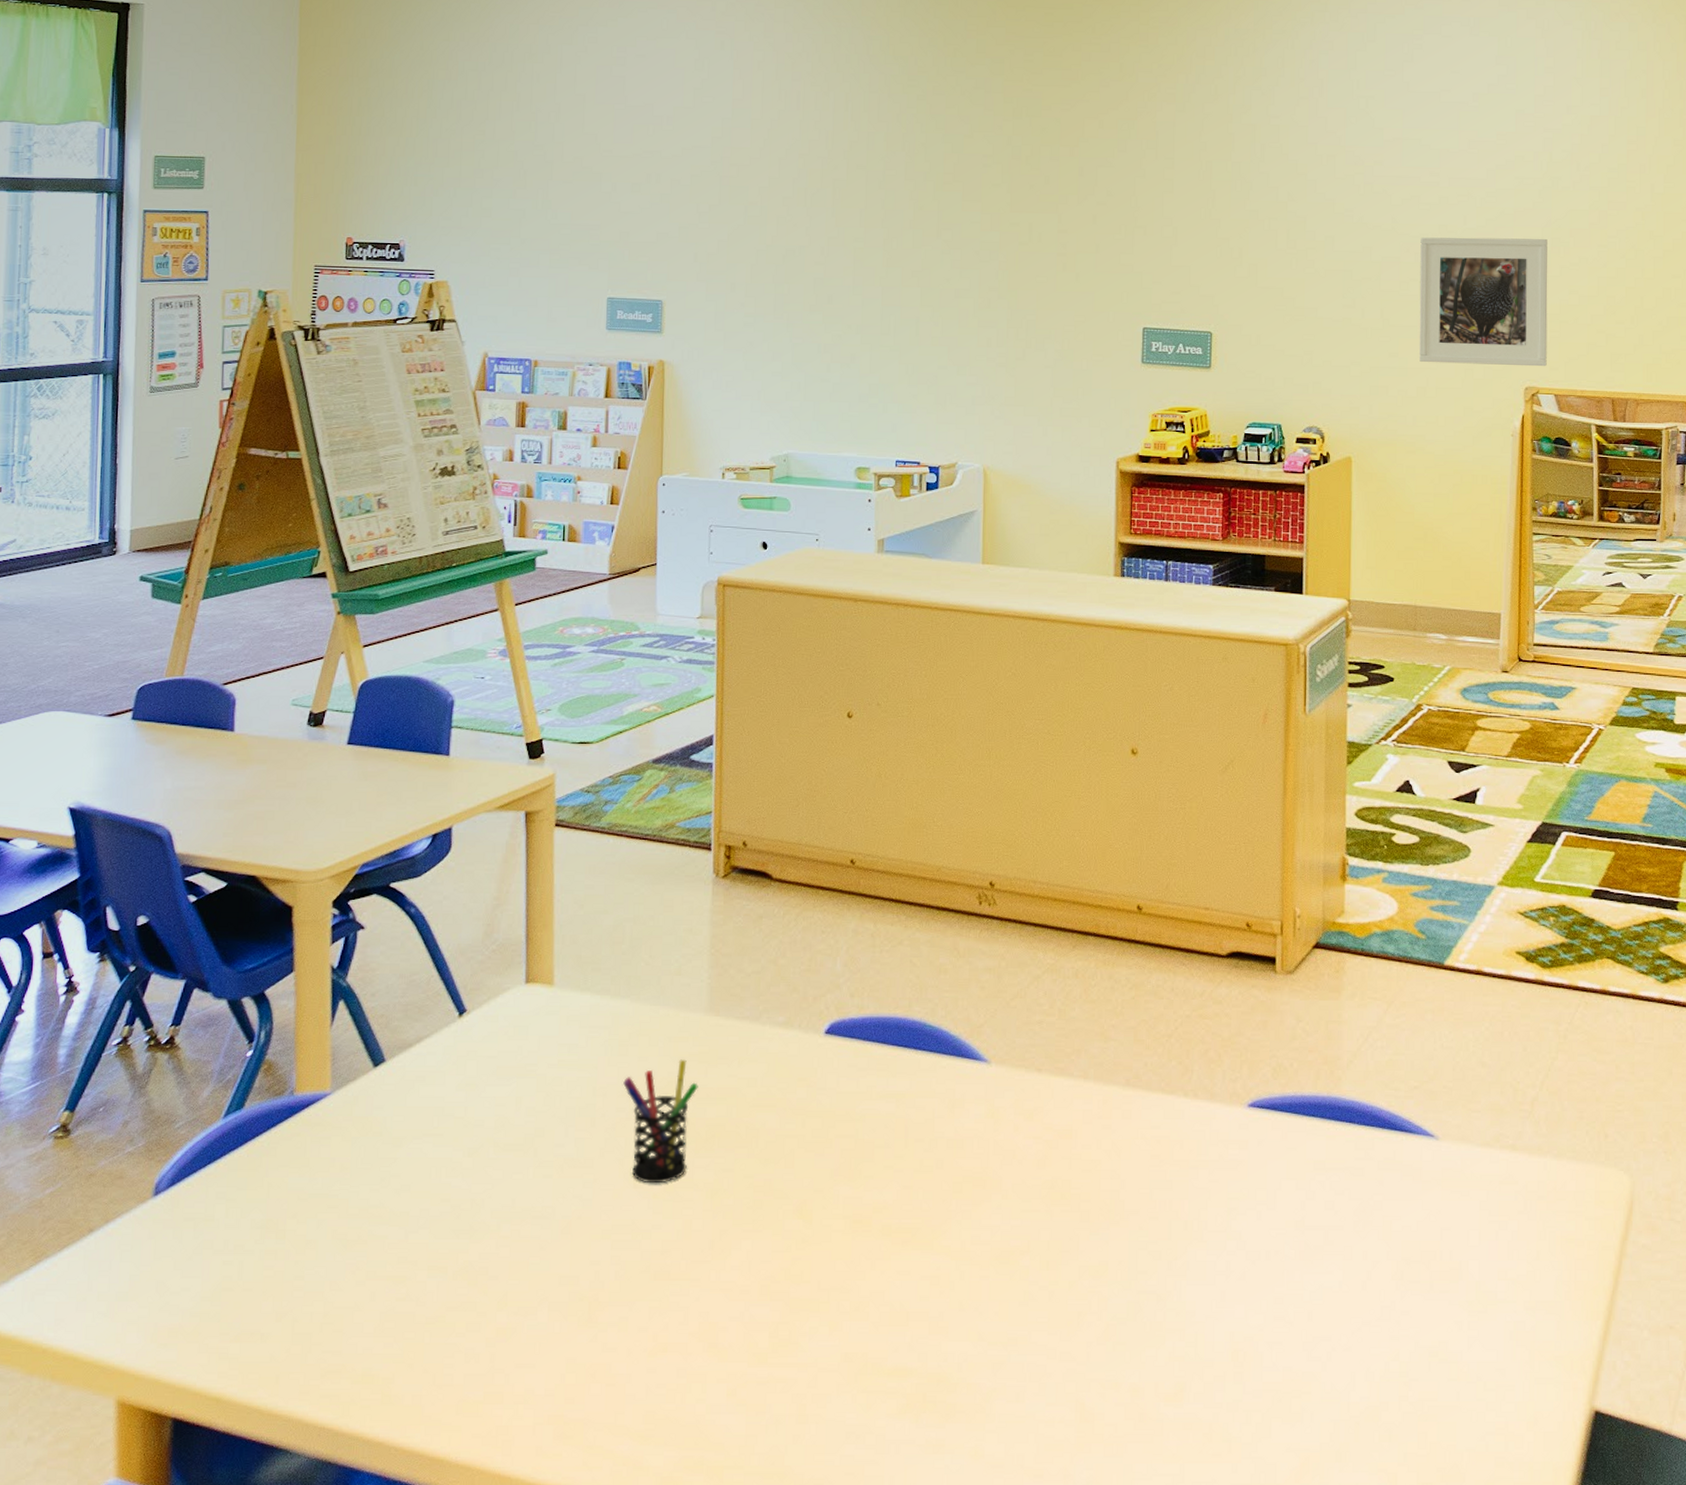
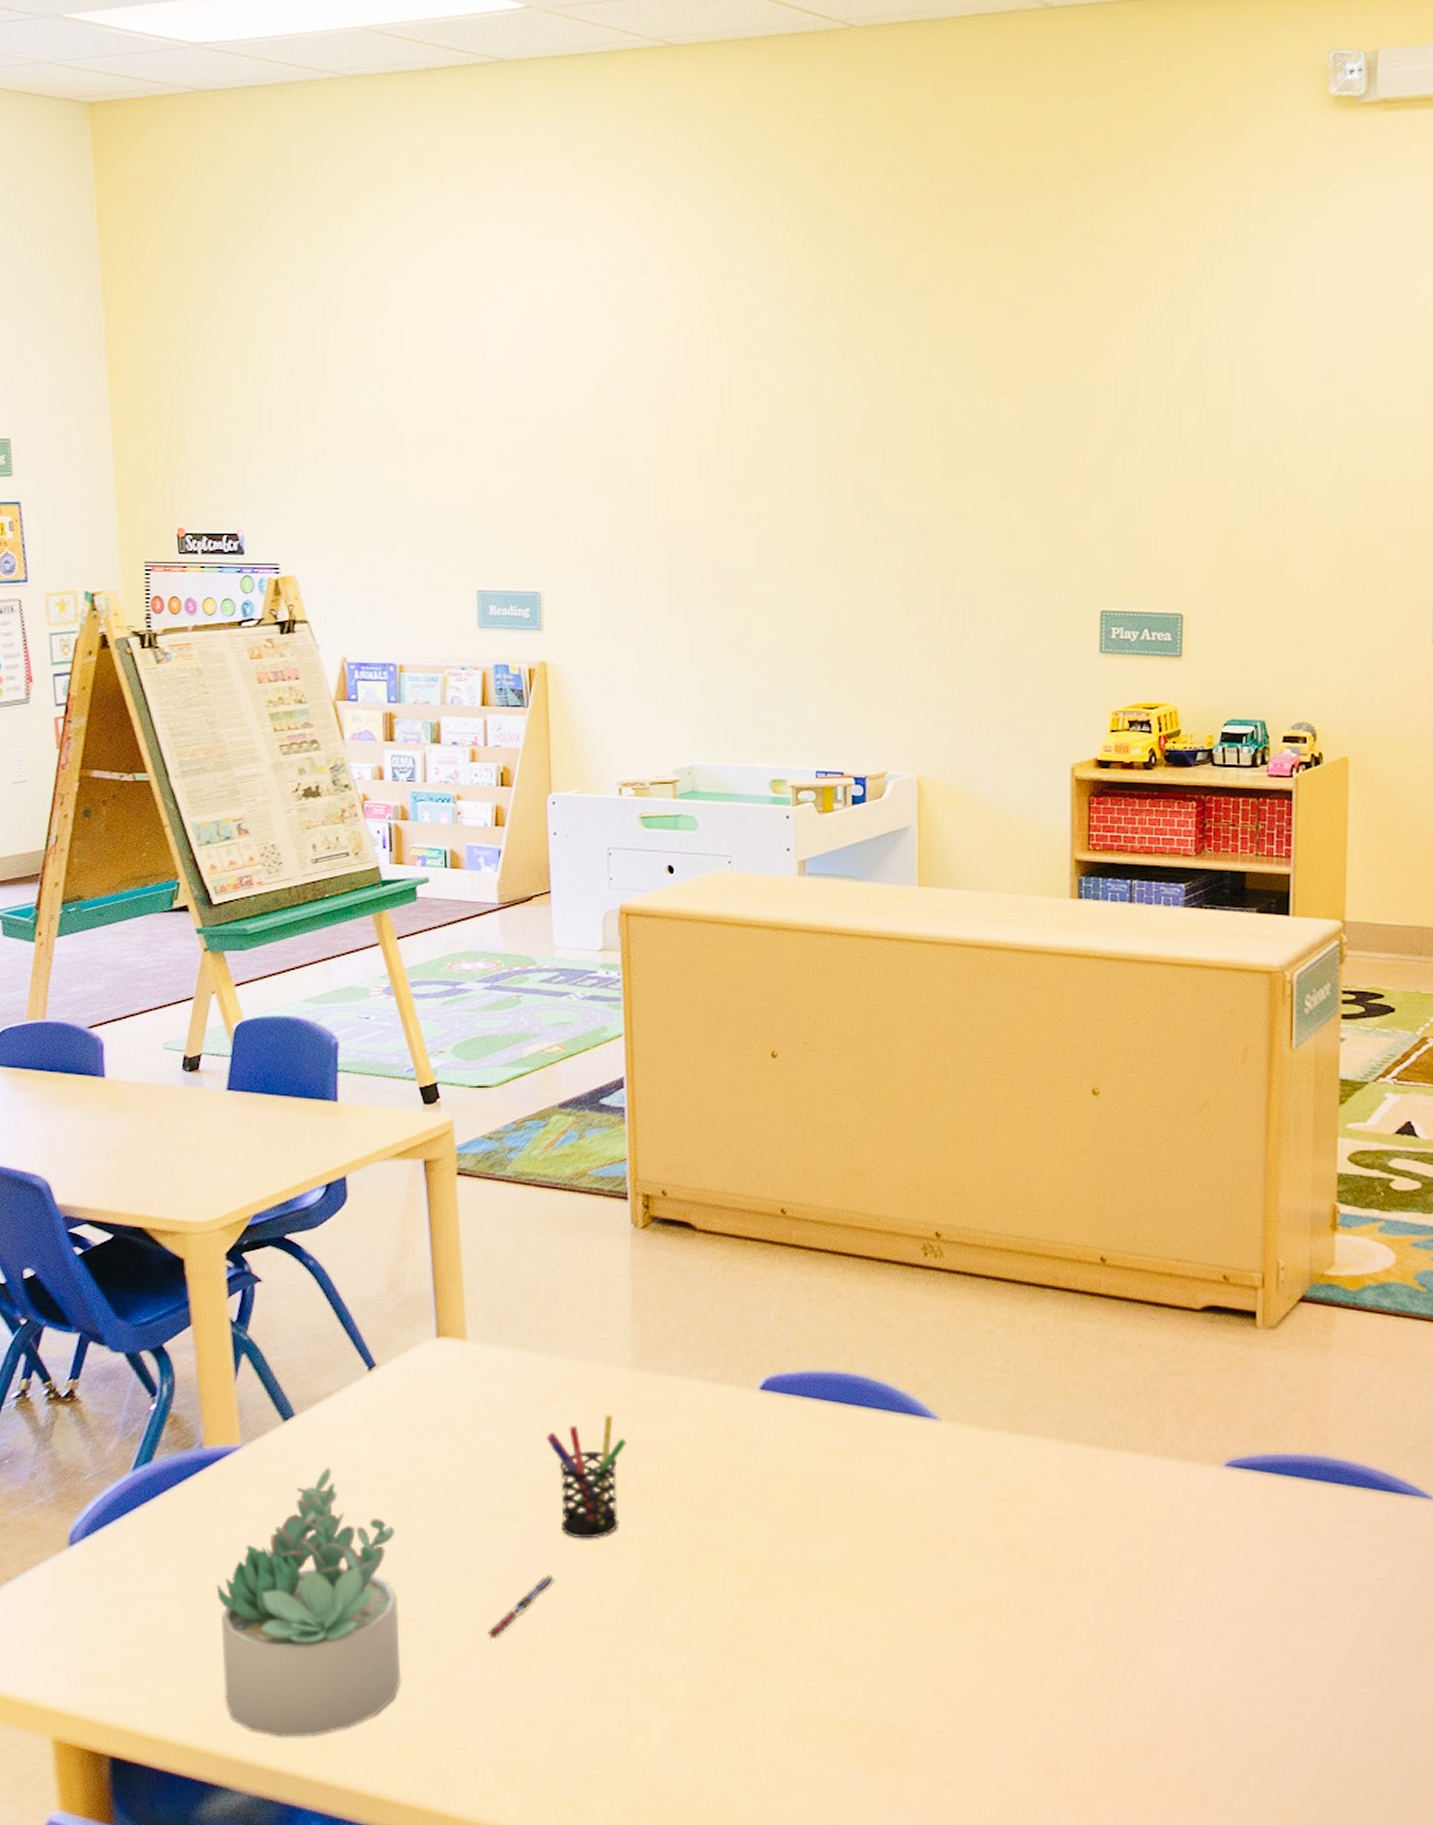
succulent plant: none [293,1114,473,1395] -> present [216,1468,400,1738]
pen: none [554,1221,622,1287] -> present [486,1575,554,1639]

